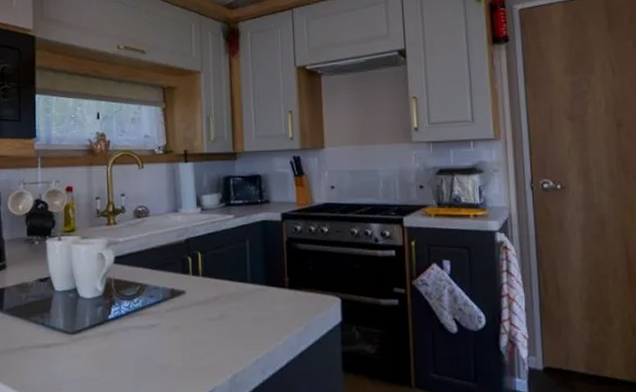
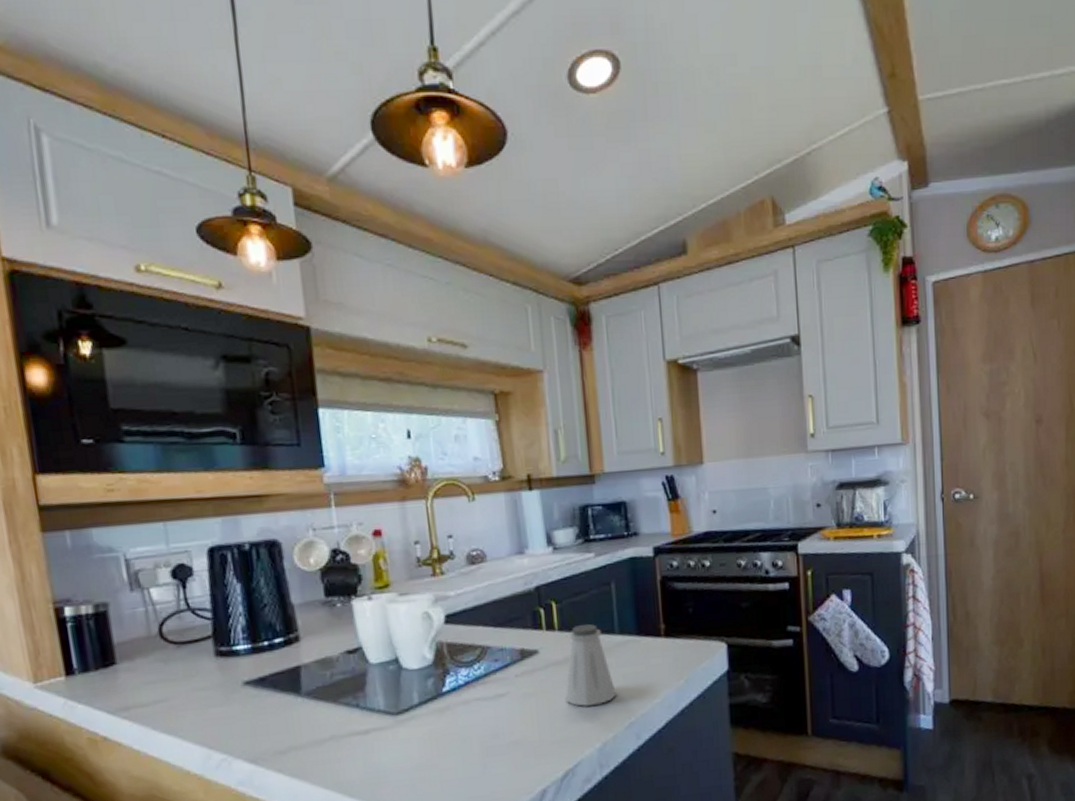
saltshaker: none [204,273,247,341] -> present [565,624,617,706]

